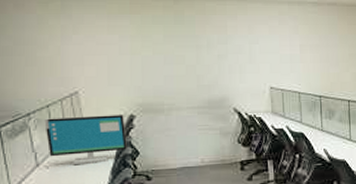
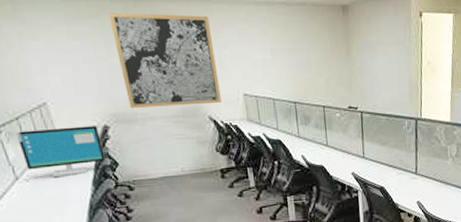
wall art: none [149,10,247,98] -> present [109,13,221,108]

